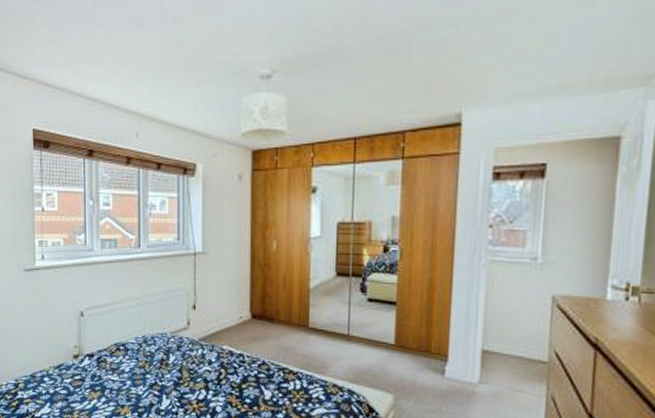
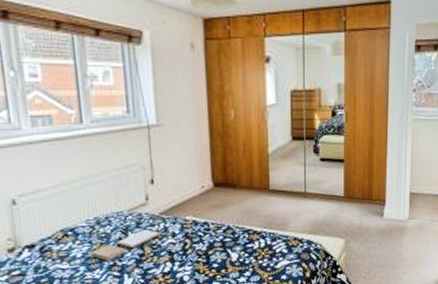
book: none [136,353,198,379] -> present [90,229,161,261]

